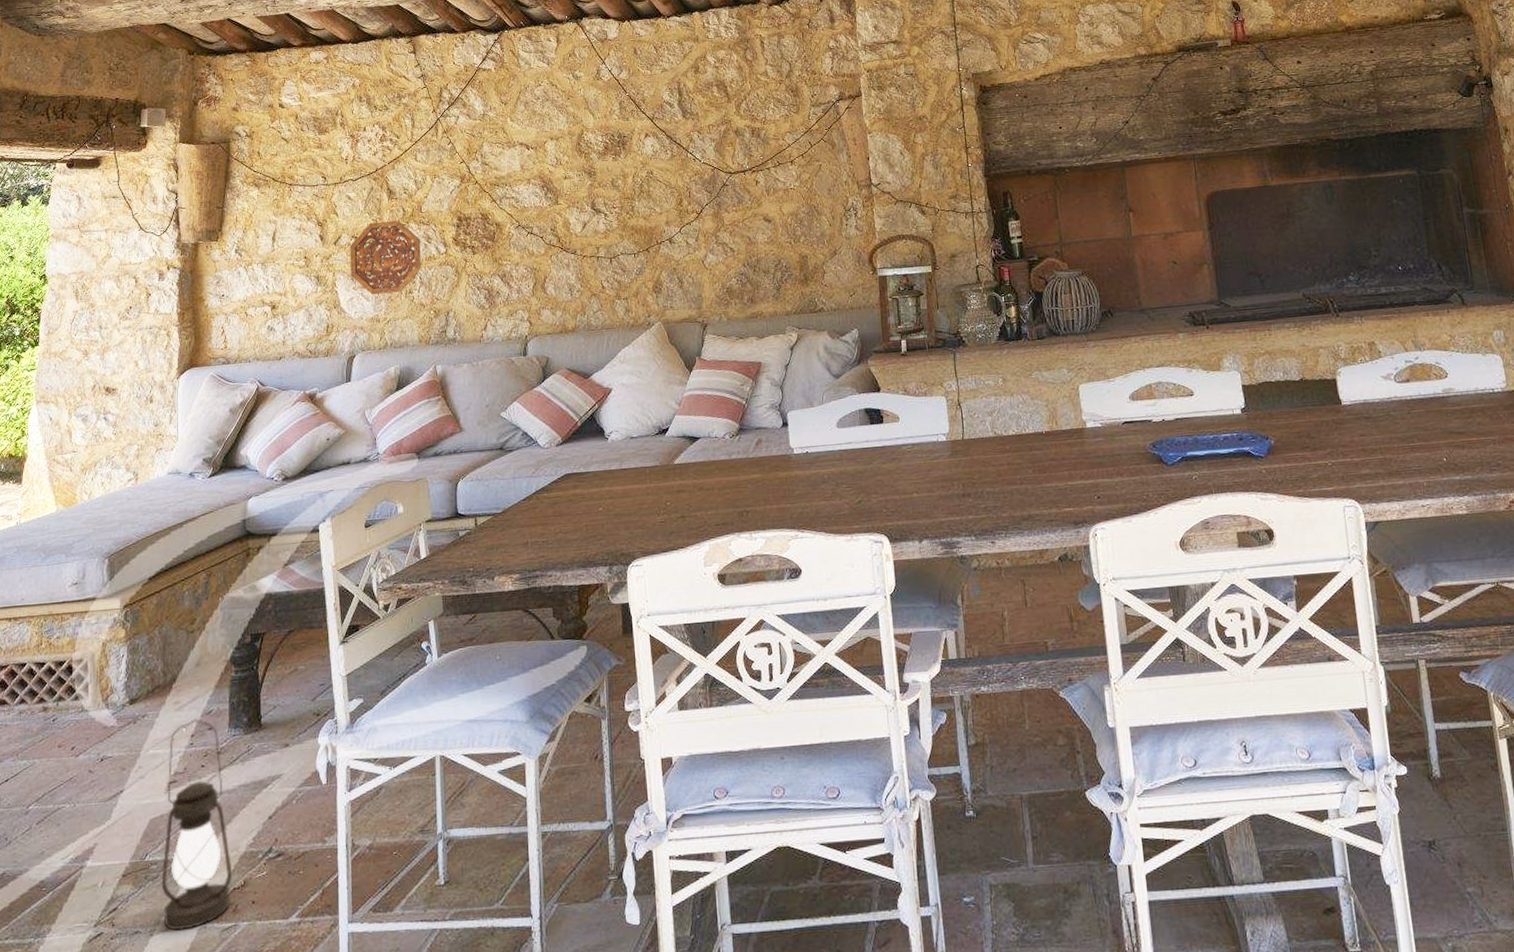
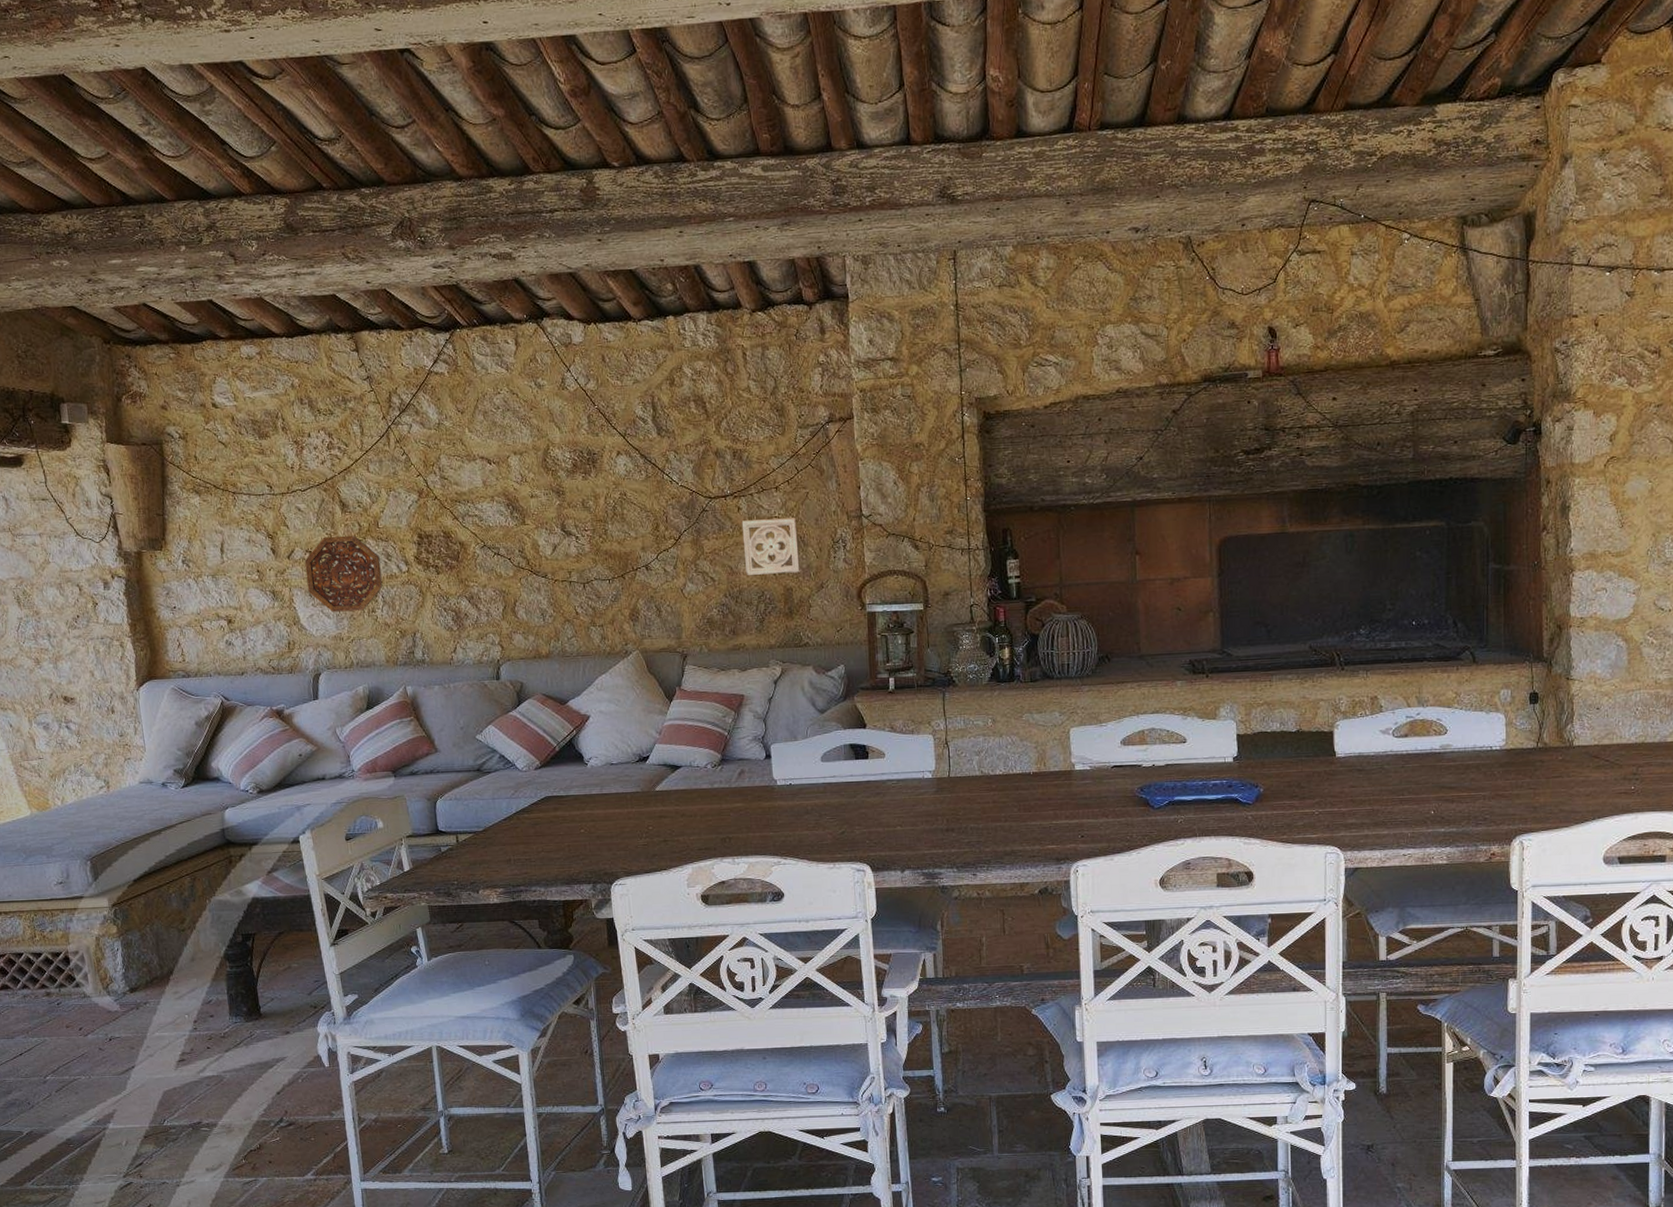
lantern: present [161,719,233,931] -> none [173,1007,249,1183]
wall ornament: none [759,189,814,246] -> present [741,518,800,576]

